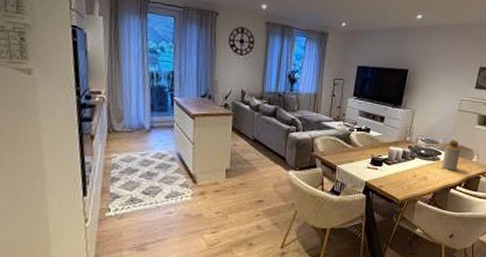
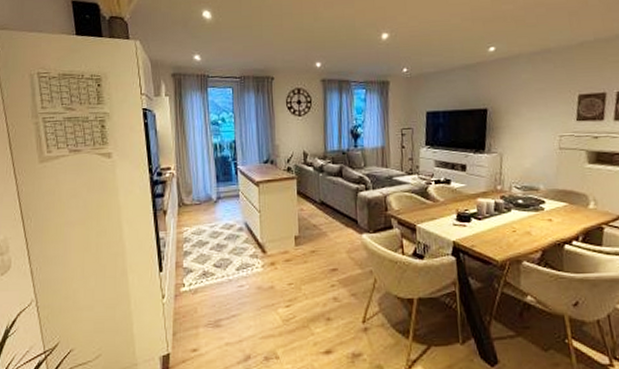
bottle: present [442,140,461,170] -> none [547,184,571,221]

